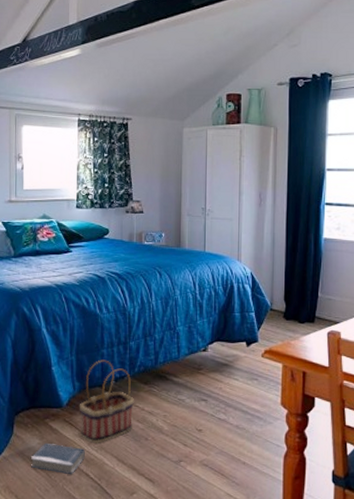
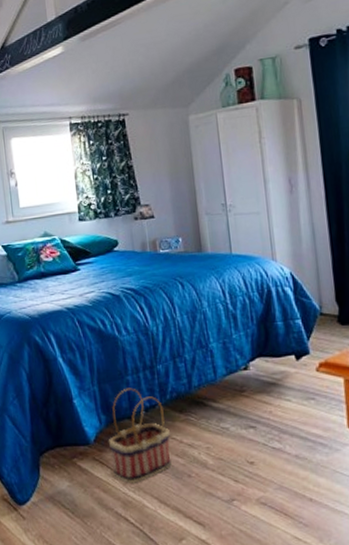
hardback book: present [31,442,86,474] -> none [62,485,123,519]

